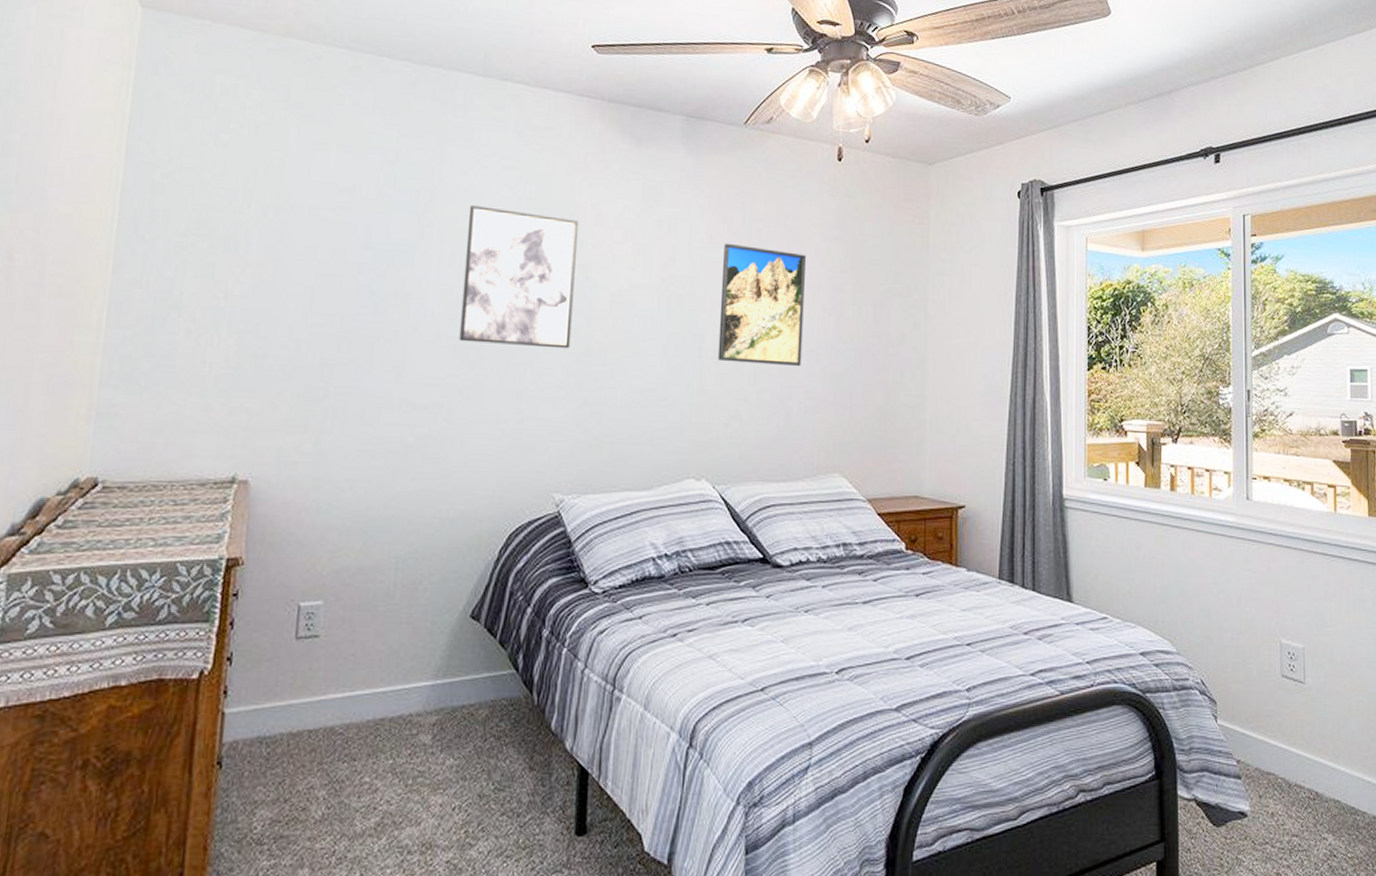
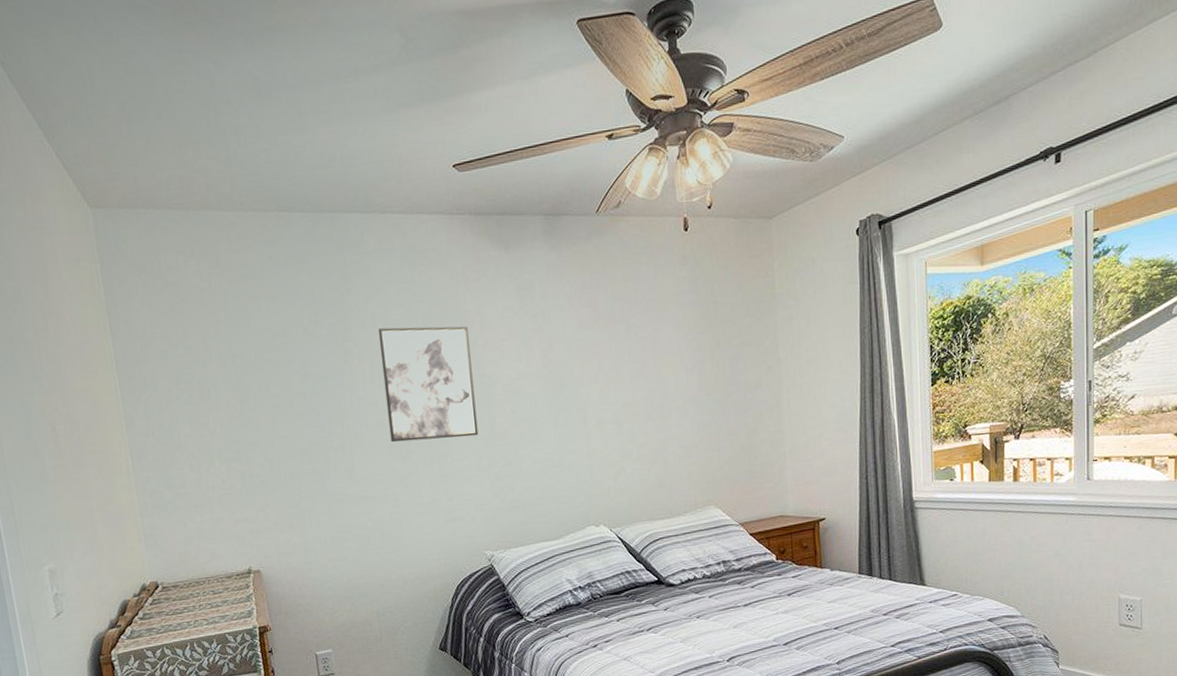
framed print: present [717,243,807,367] -> none [593,322,672,427]

